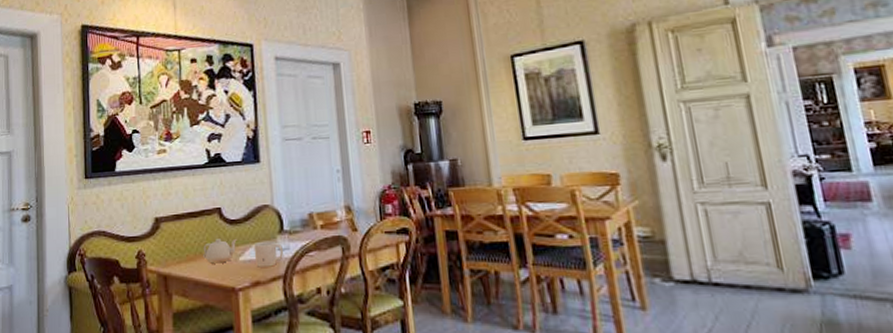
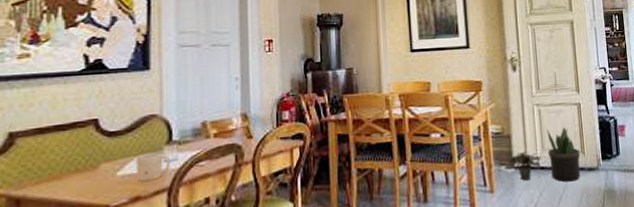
teapot: present [203,238,237,264] -> none [71,151,116,181]
potted plant: none [663,261,714,298] -> present [508,151,542,181]
planter: none [719,233,778,305] -> present [547,127,581,182]

